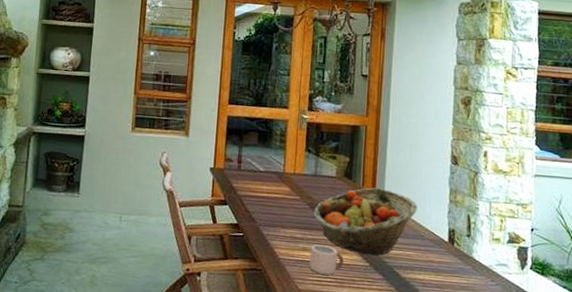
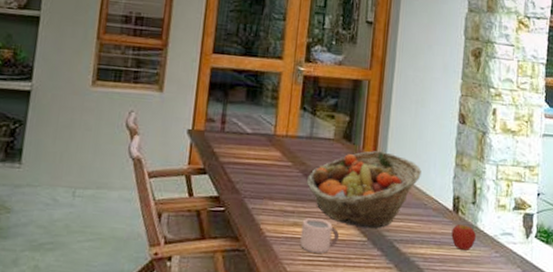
apple: none [448,254,472,278] -> present [451,224,476,250]

